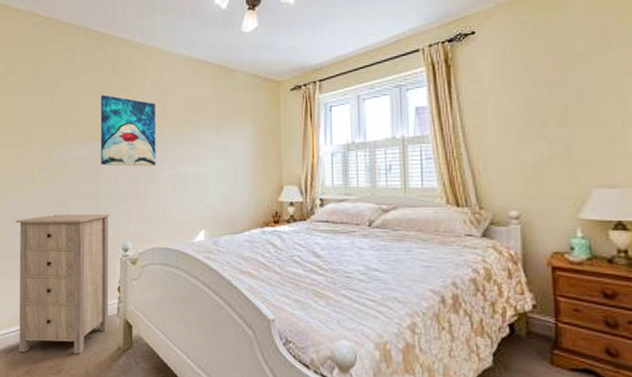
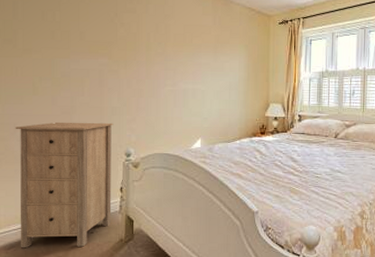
wall art: present [100,95,156,167] -> none [104,13,159,82]

